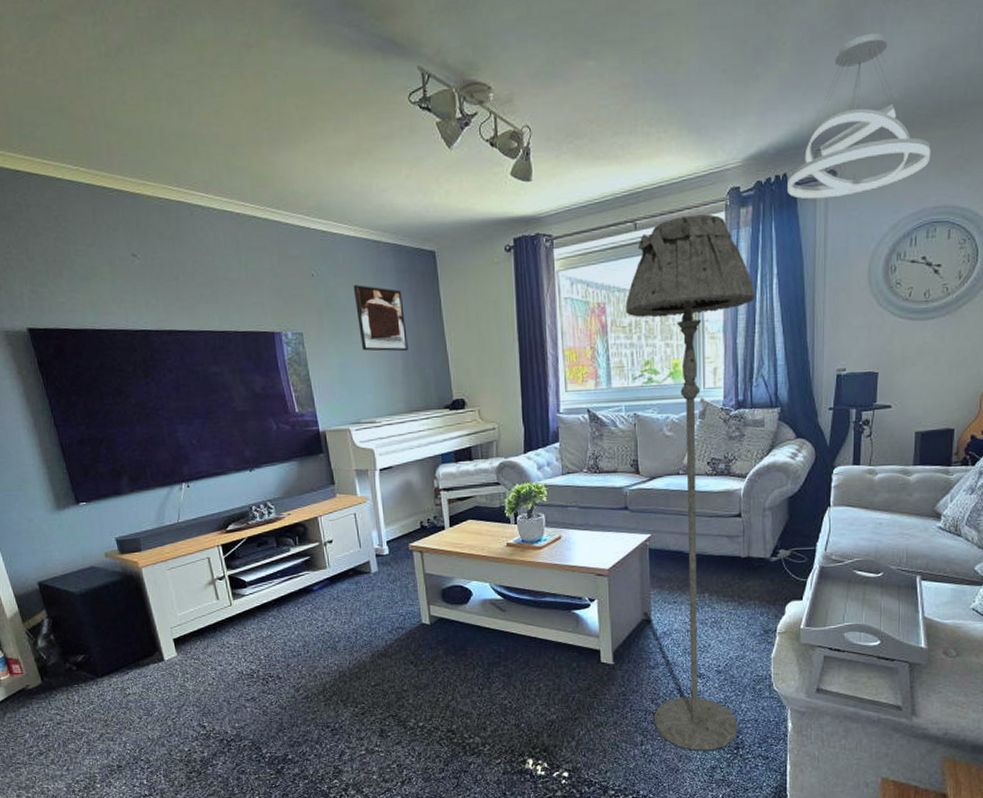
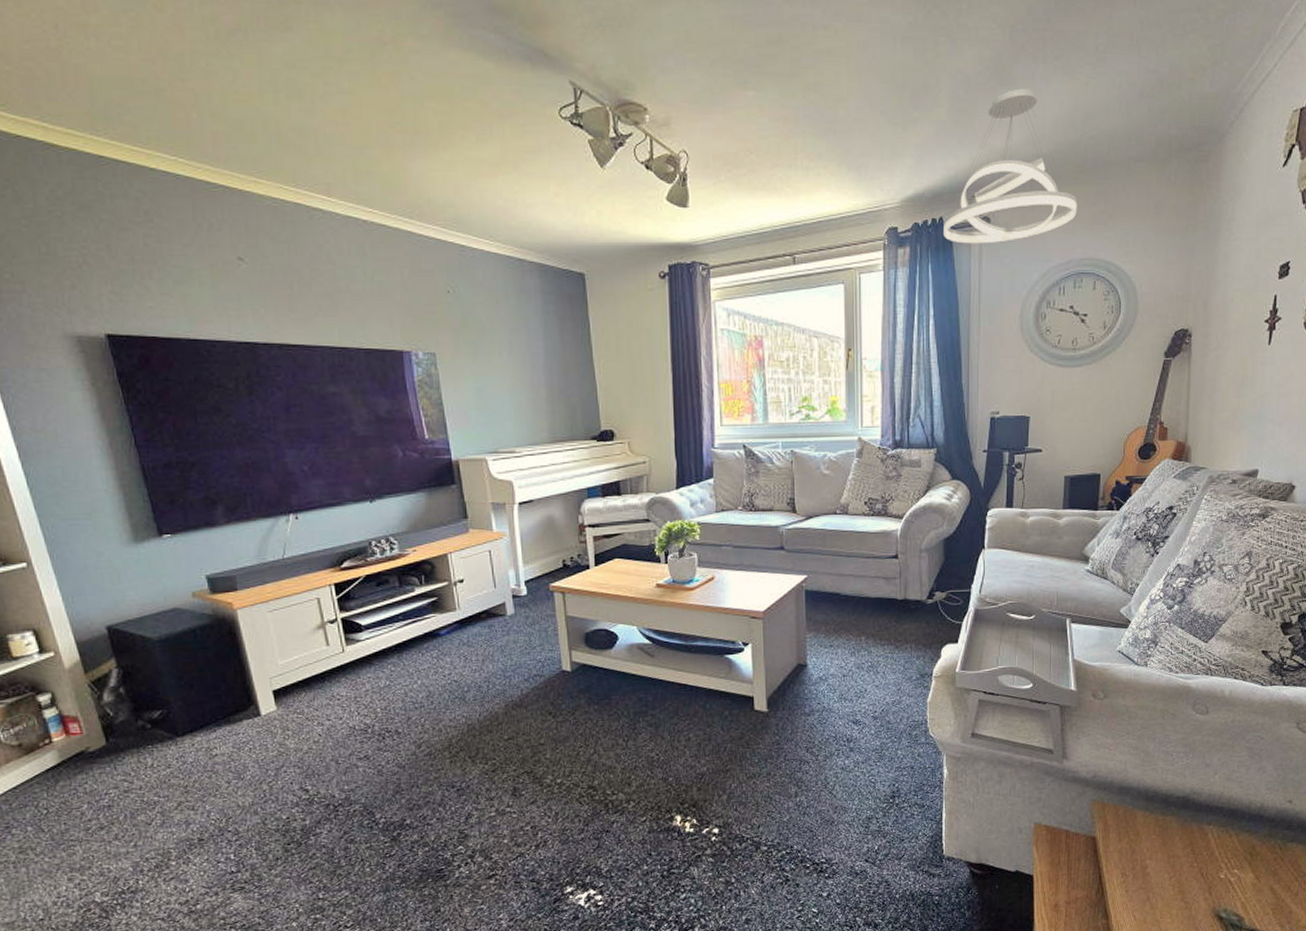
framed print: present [353,285,408,352] -> none [493,305,553,378]
floor lamp: present [625,214,755,751] -> none [783,252,912,801]

